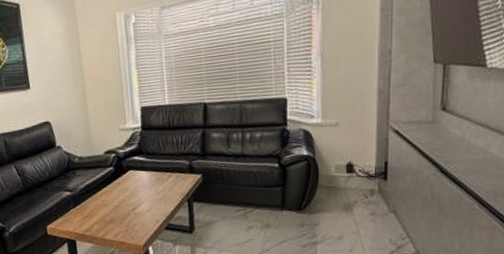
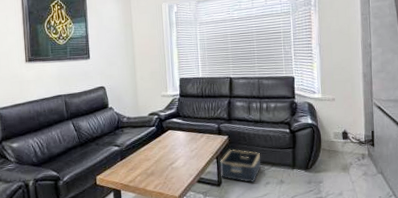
basket: none [192,189,243,228] -> present [220,149,261,183]

